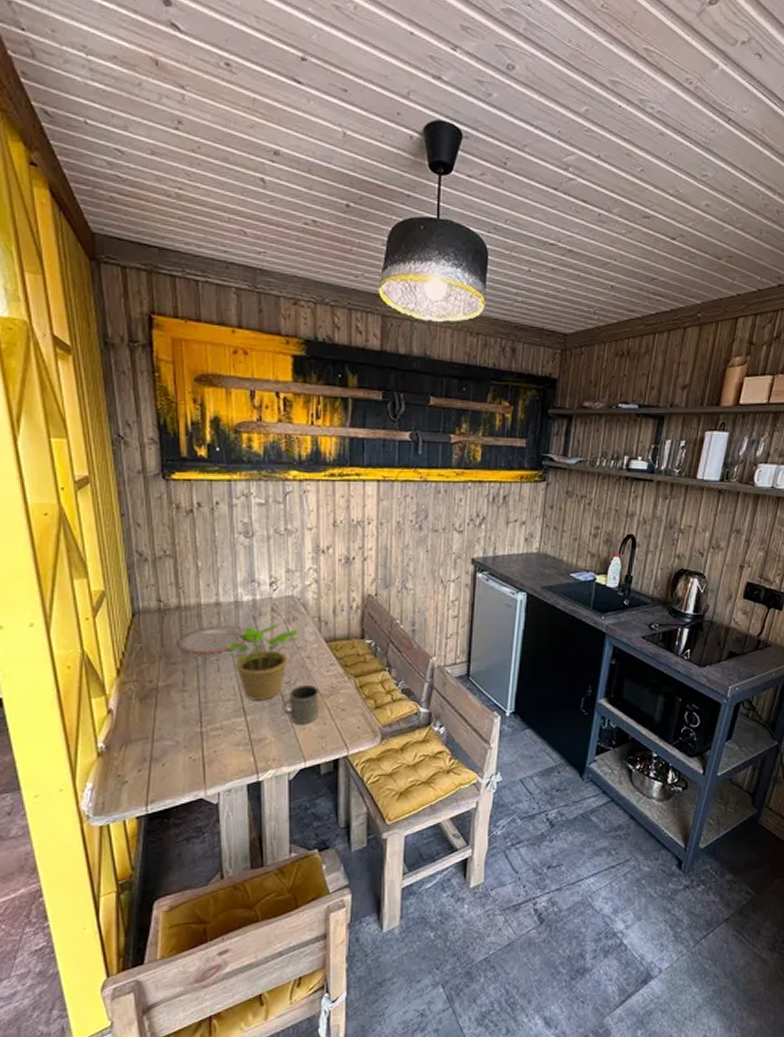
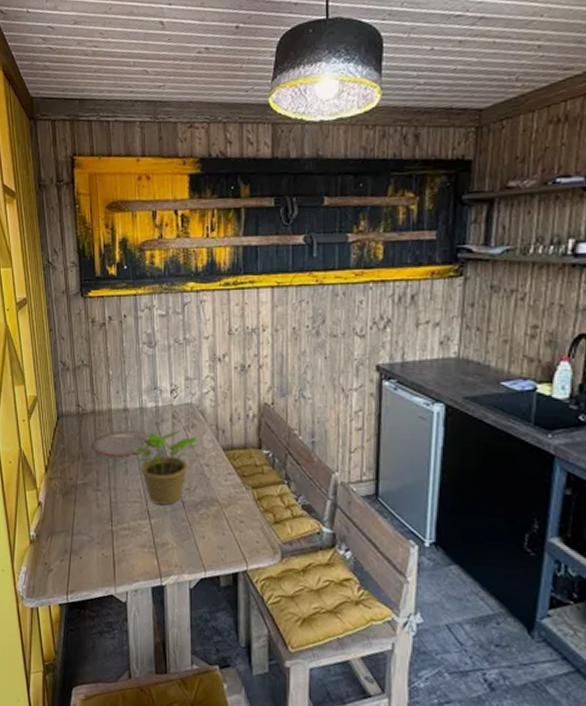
mug: present [282,684,320,724] -> none [182,492,219,533]

